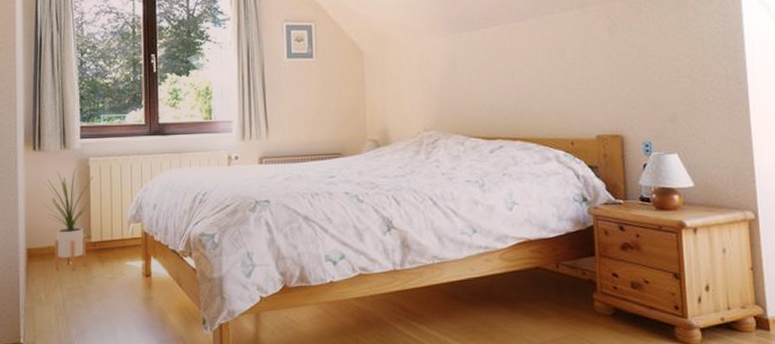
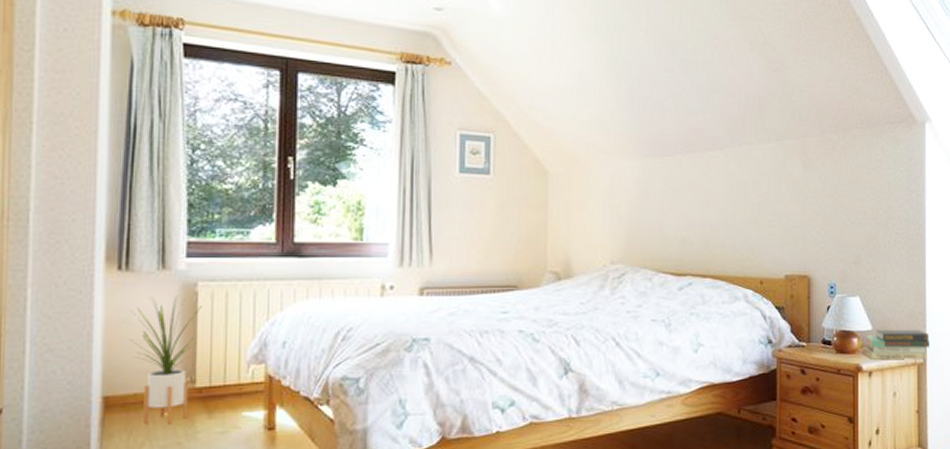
books: none [685,186,761,217] -> present [862,330,929,360]

